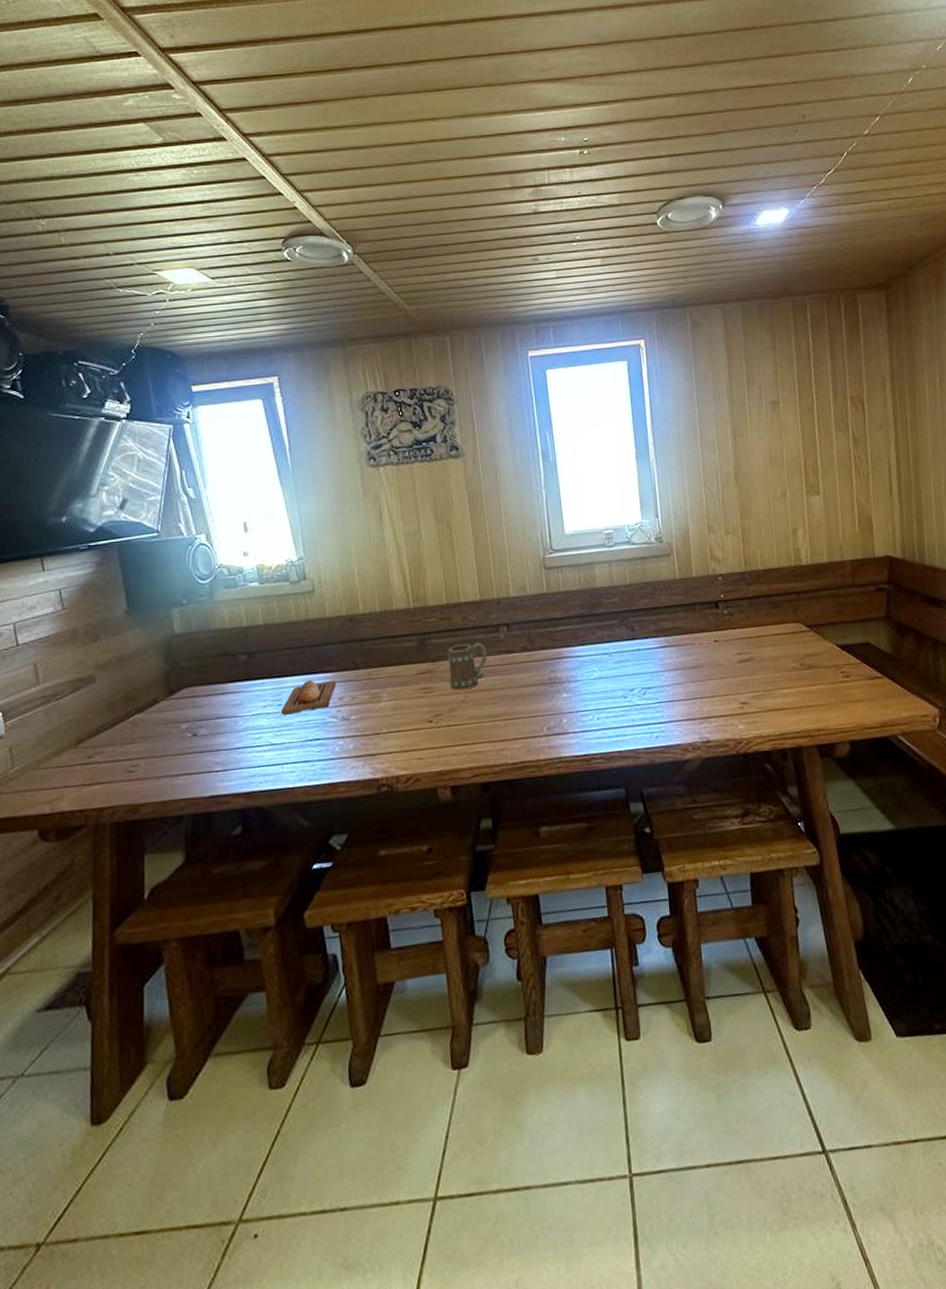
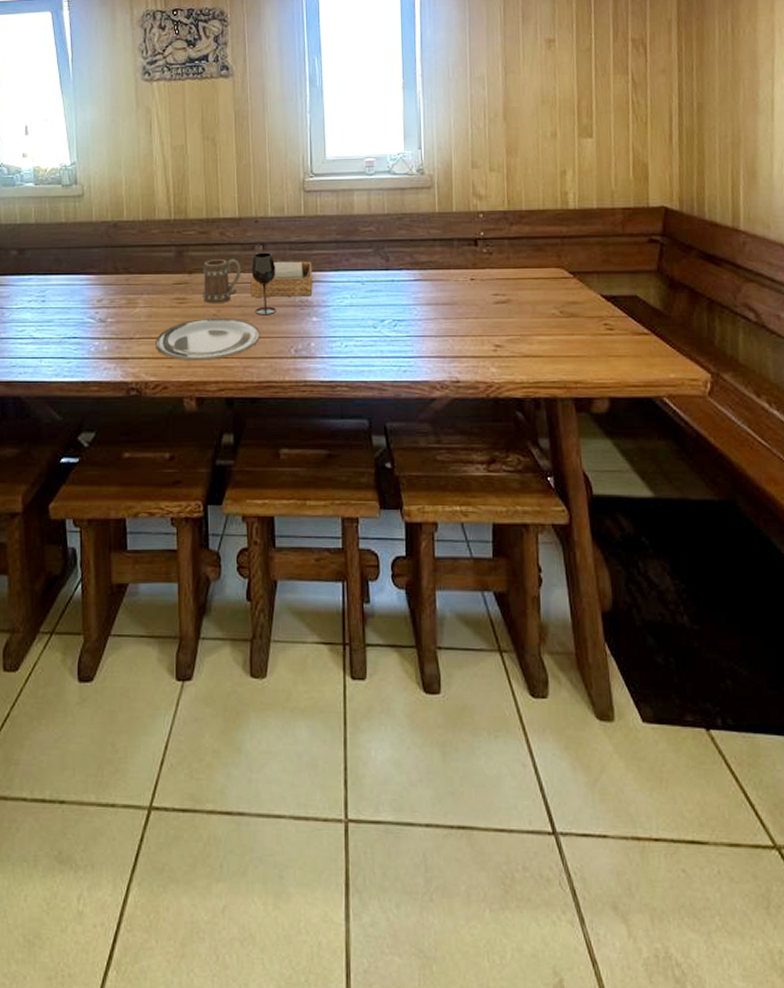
bread loaf: present [280,679,337,715] -> none [43,279,97,311]
plate: none [403,702,512,751] -> present [155,317,260,361]
wine glass: none [497,633,525,697] -> present [251,252,276,316]
napkin holder: none [497,638,561,679] -> present [250,261,313,297]

